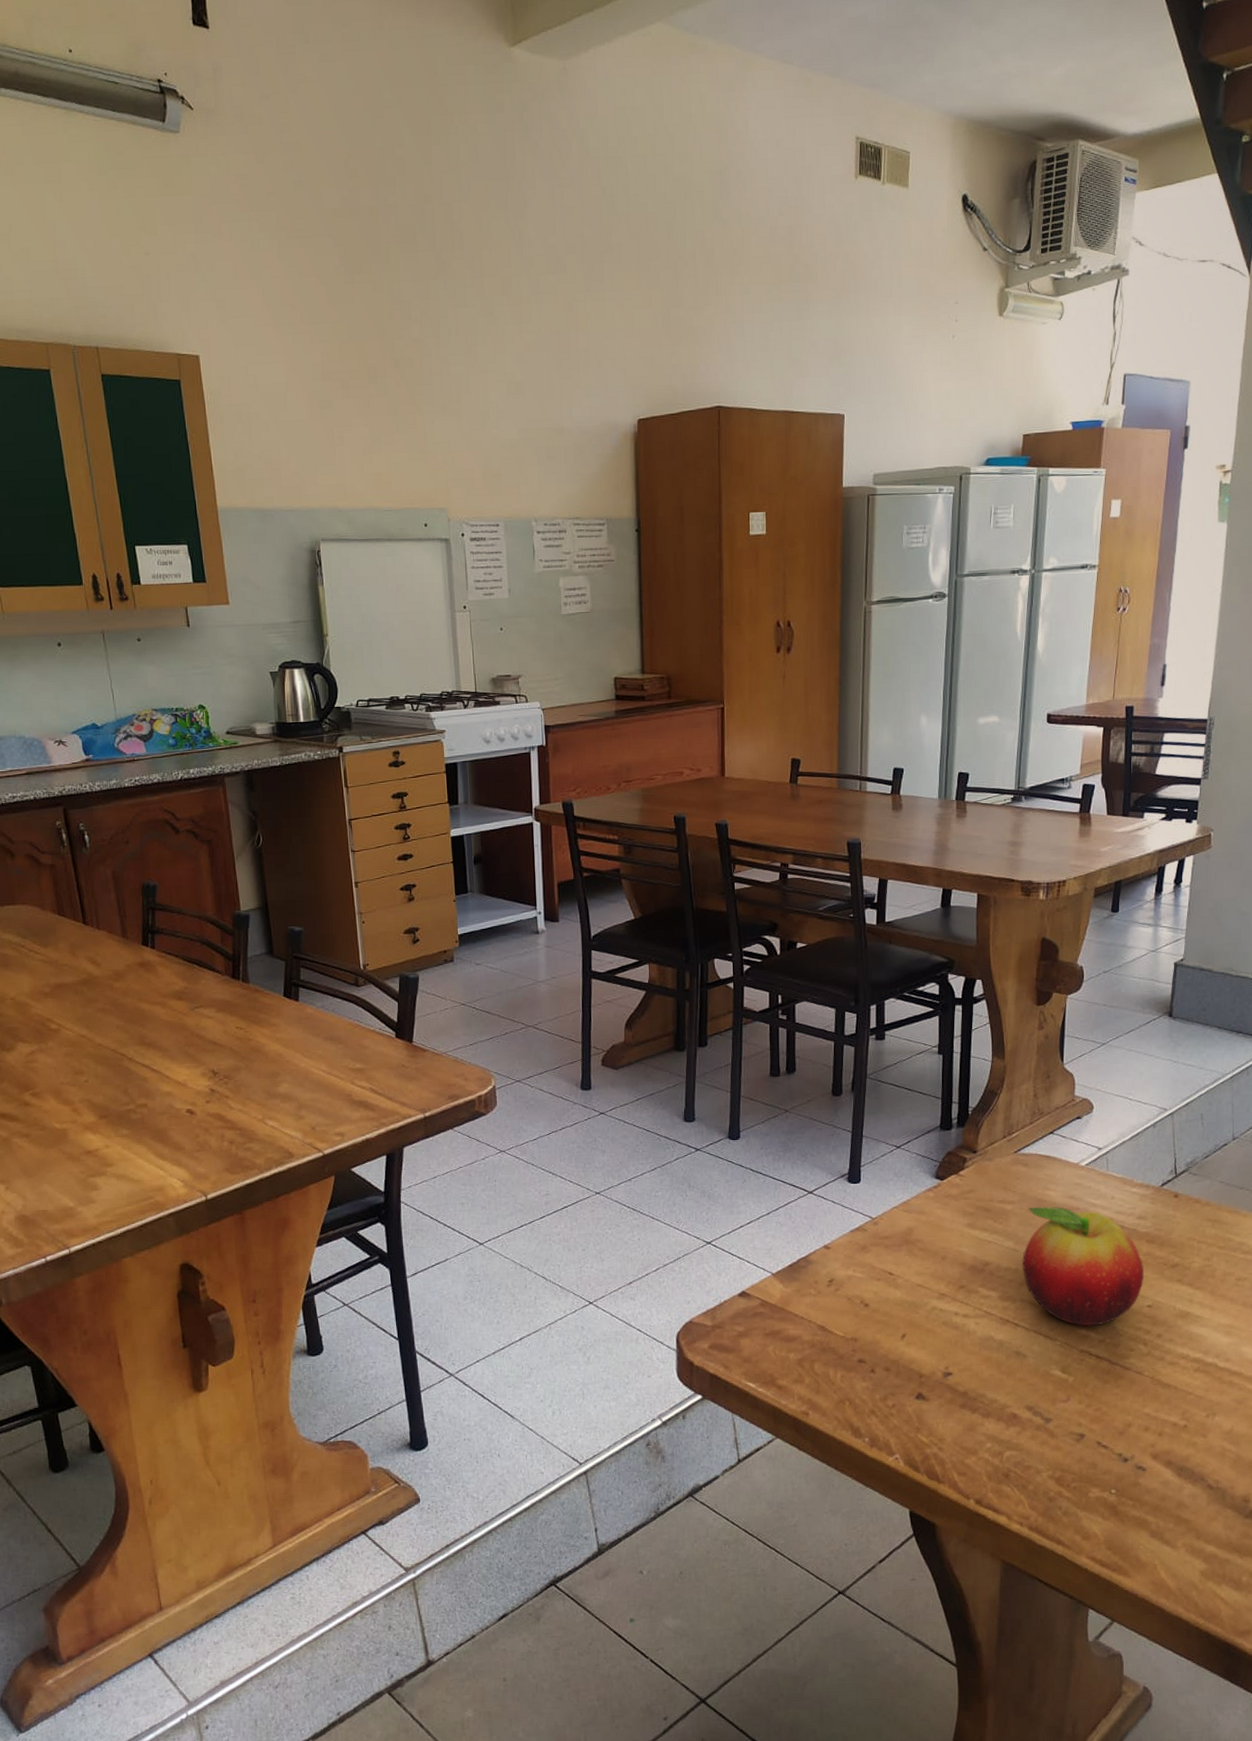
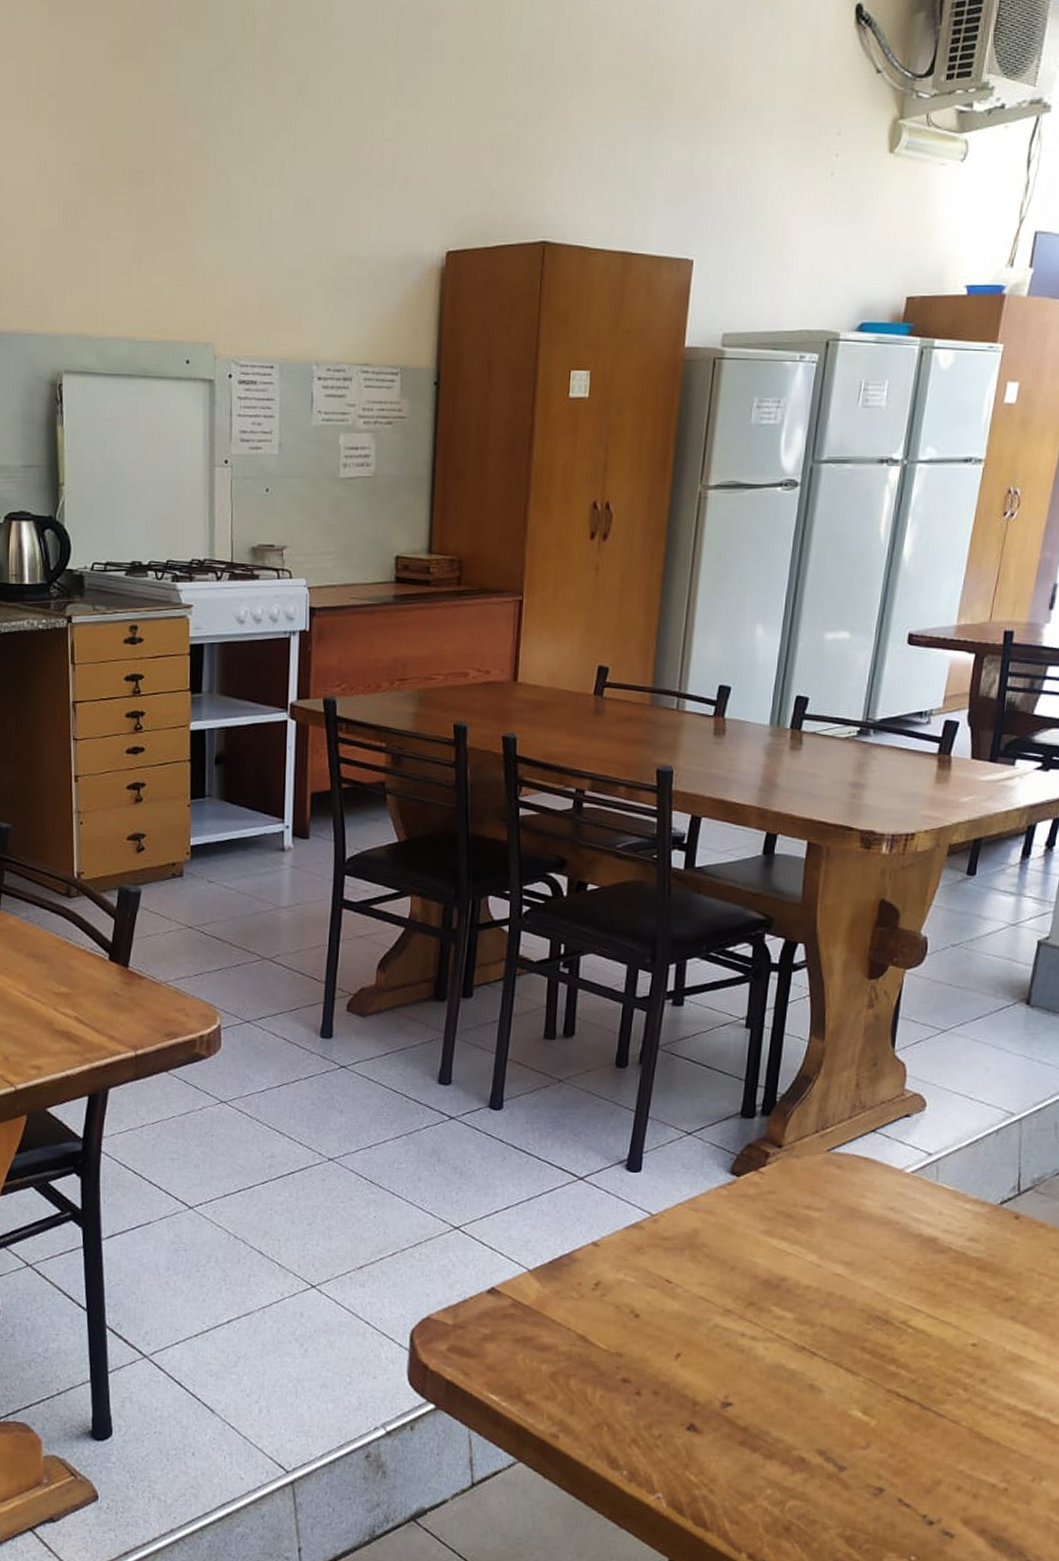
fruit: present [1021,1206,1145,1327] -> none [825,1216,972,1363]

